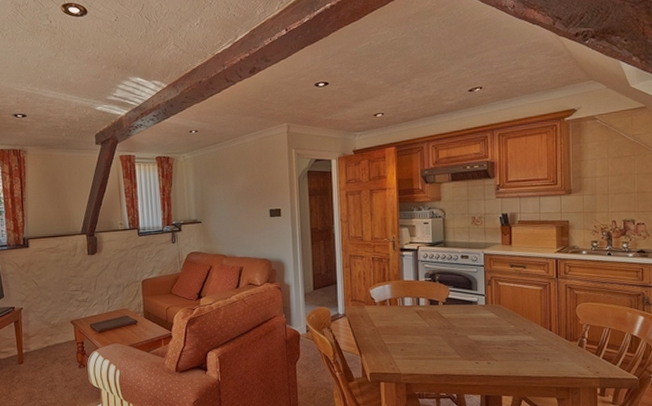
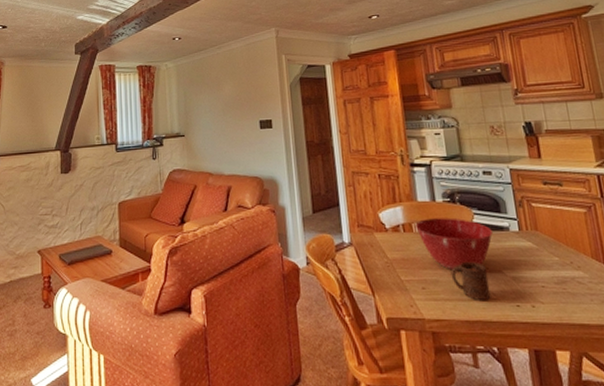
mixing bowl: none [400,294,463,335] -> present [415,218,493,269]
cup: none [425,329,456,359] -> present [450,261,491,300]

